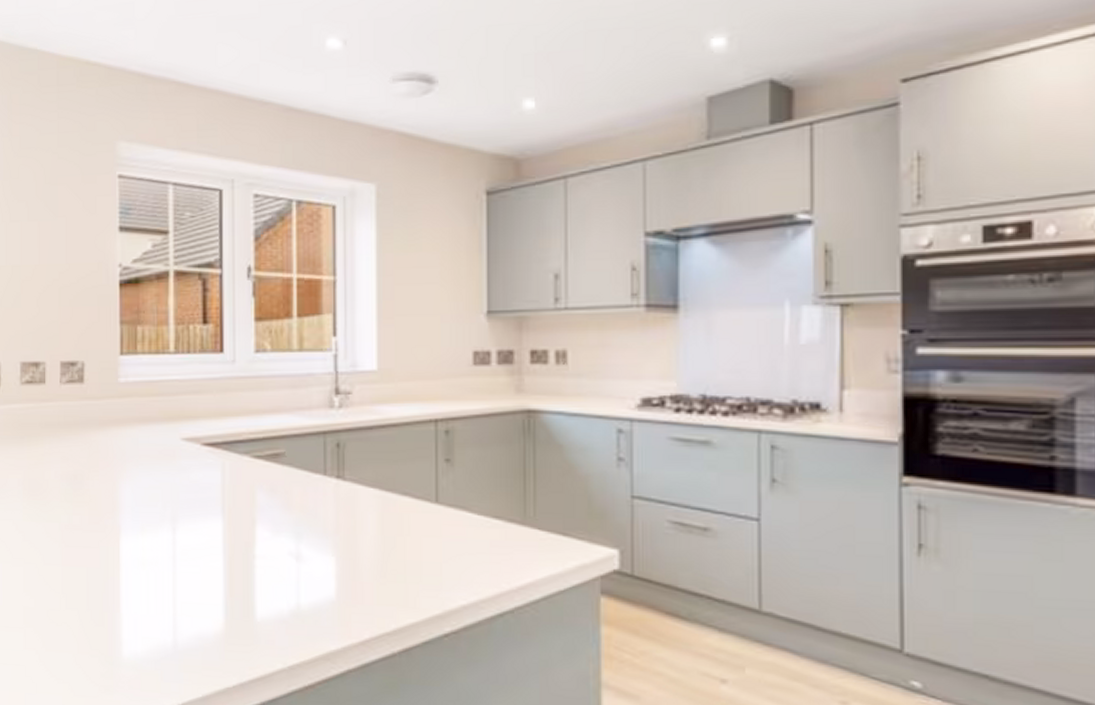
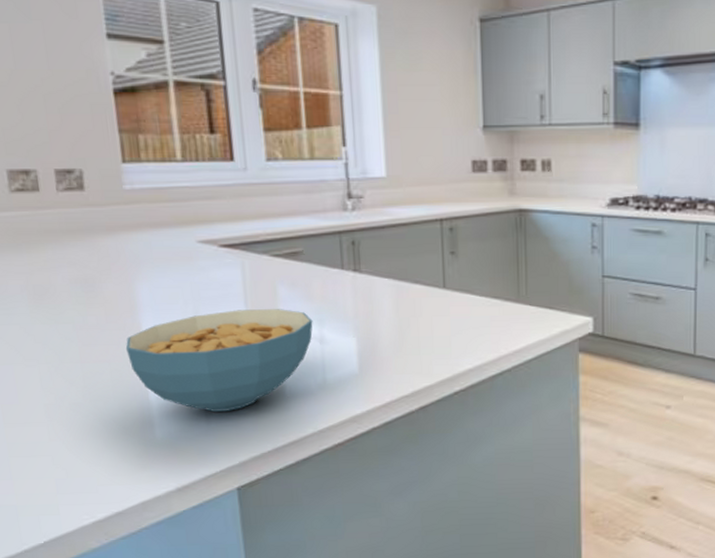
cereal bowl: none [103,516,290,633] -> present [125,309,313,412]

